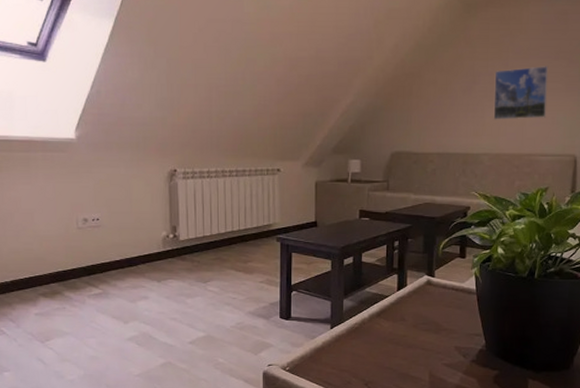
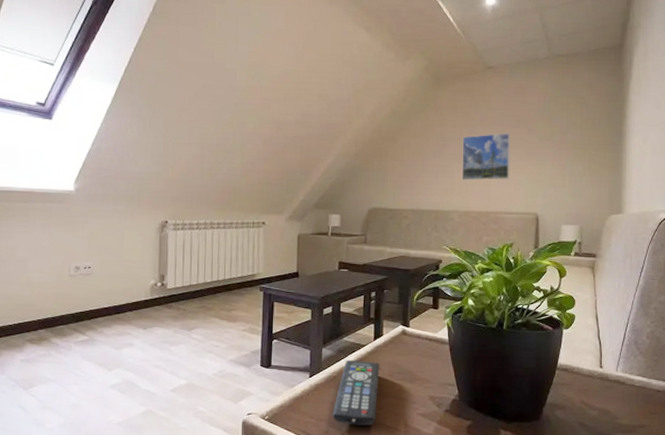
remote control: none [355,310,404,376] -> present [332,359,380,425]

